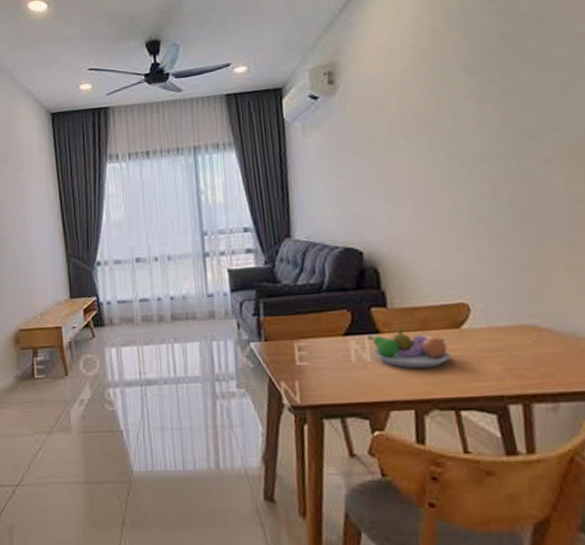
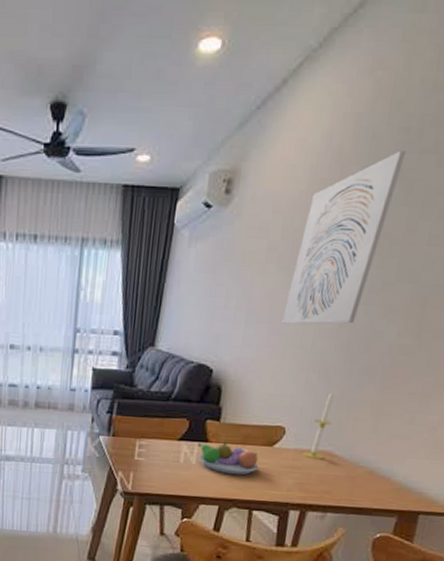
wall art: none [419,17,510,193] -> present [281,150,407,325]
candle: none [500,256,529,337] -> present [302,391,335,460]

